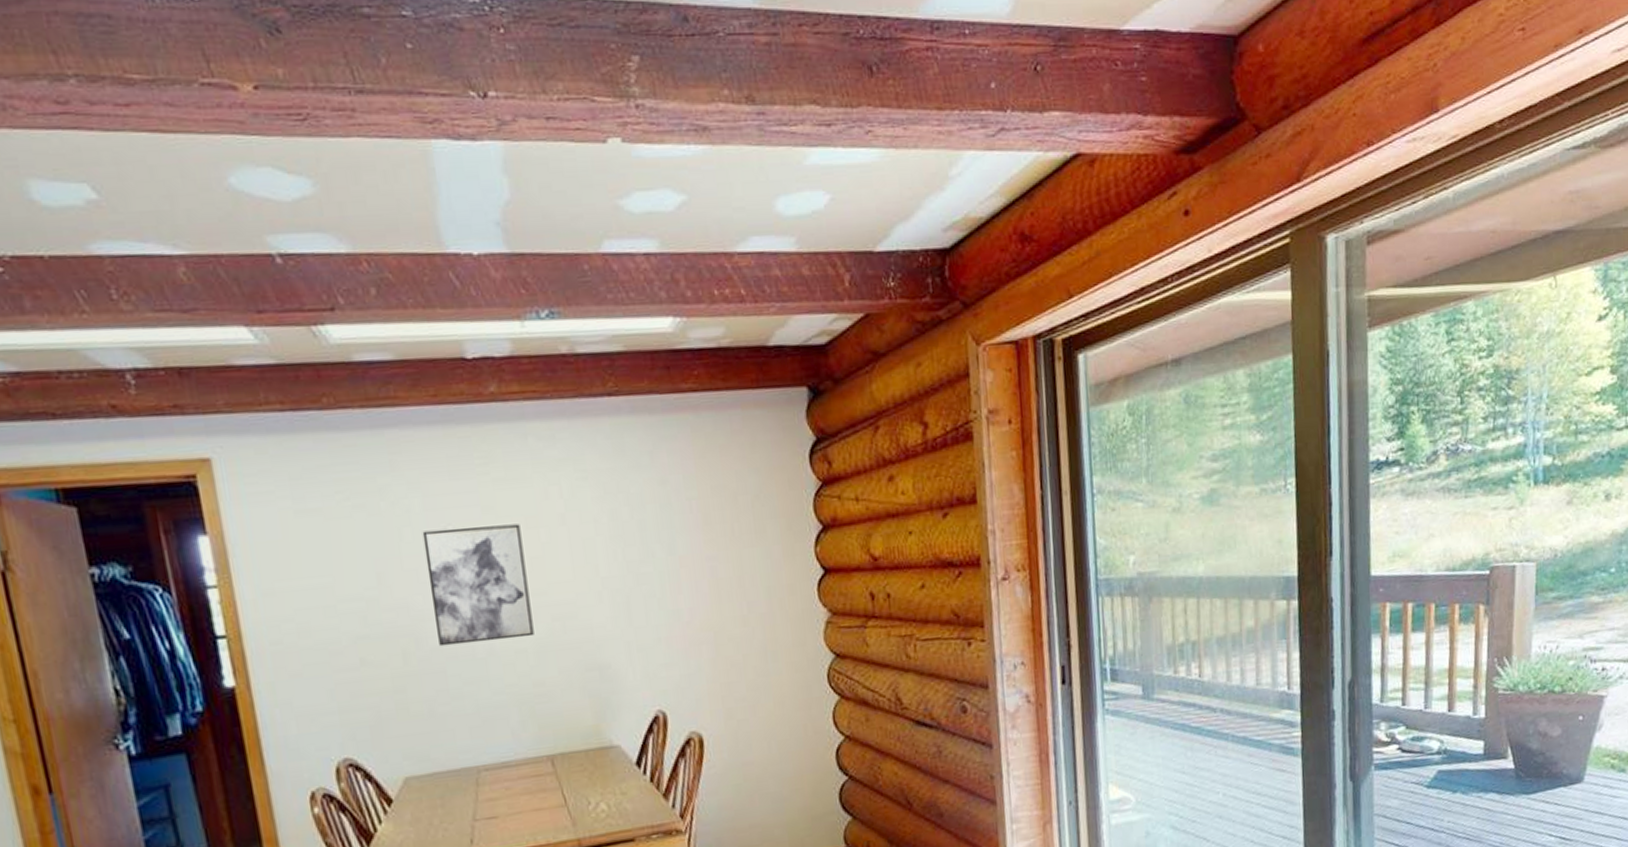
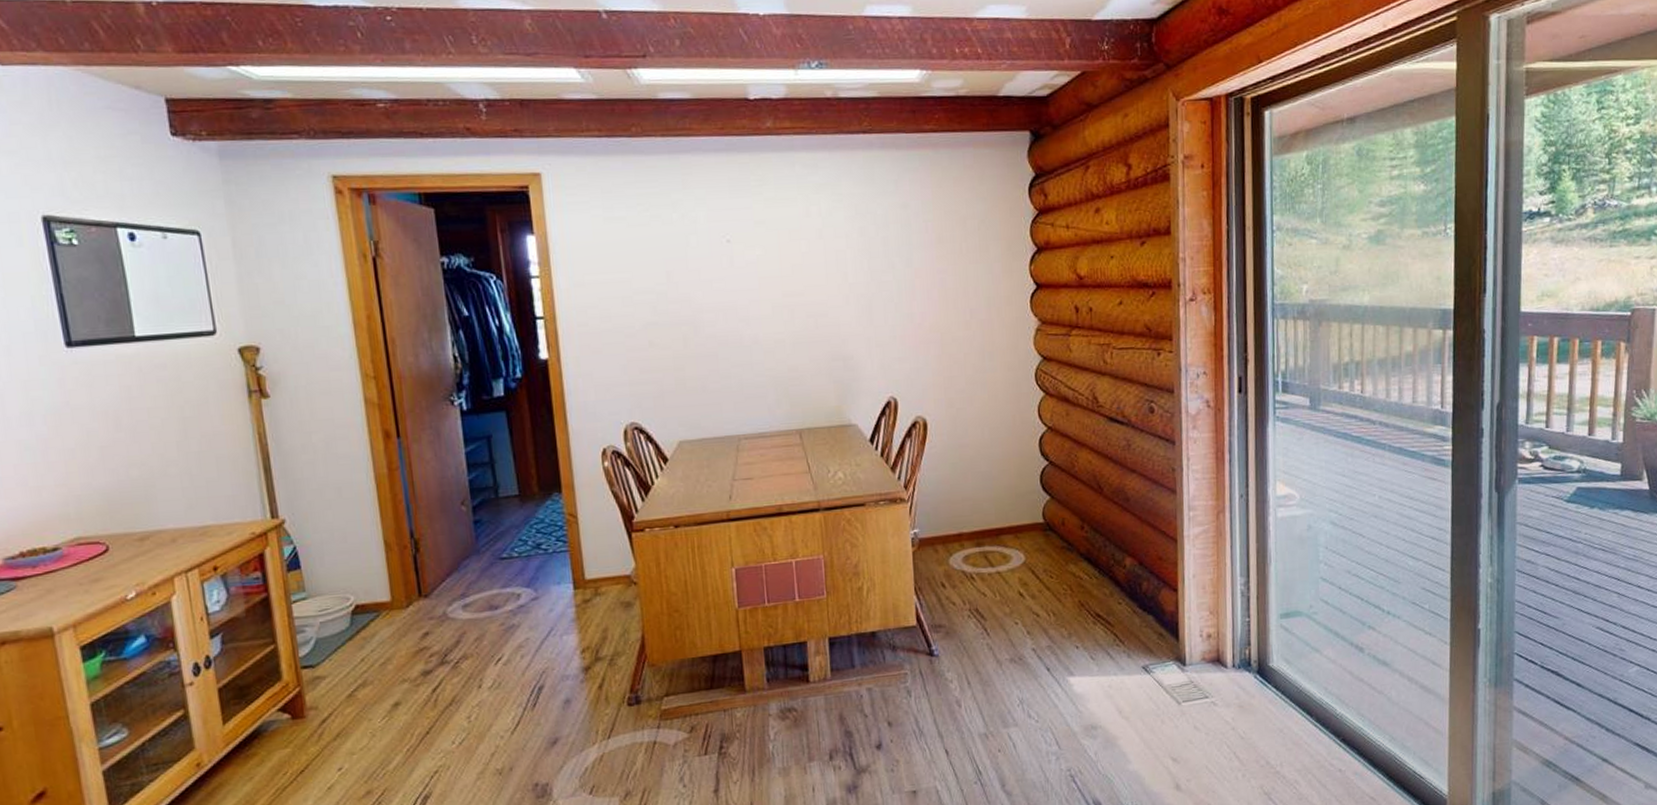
wall art: present [422,524,534,647] -> none [705,236,791,334]

